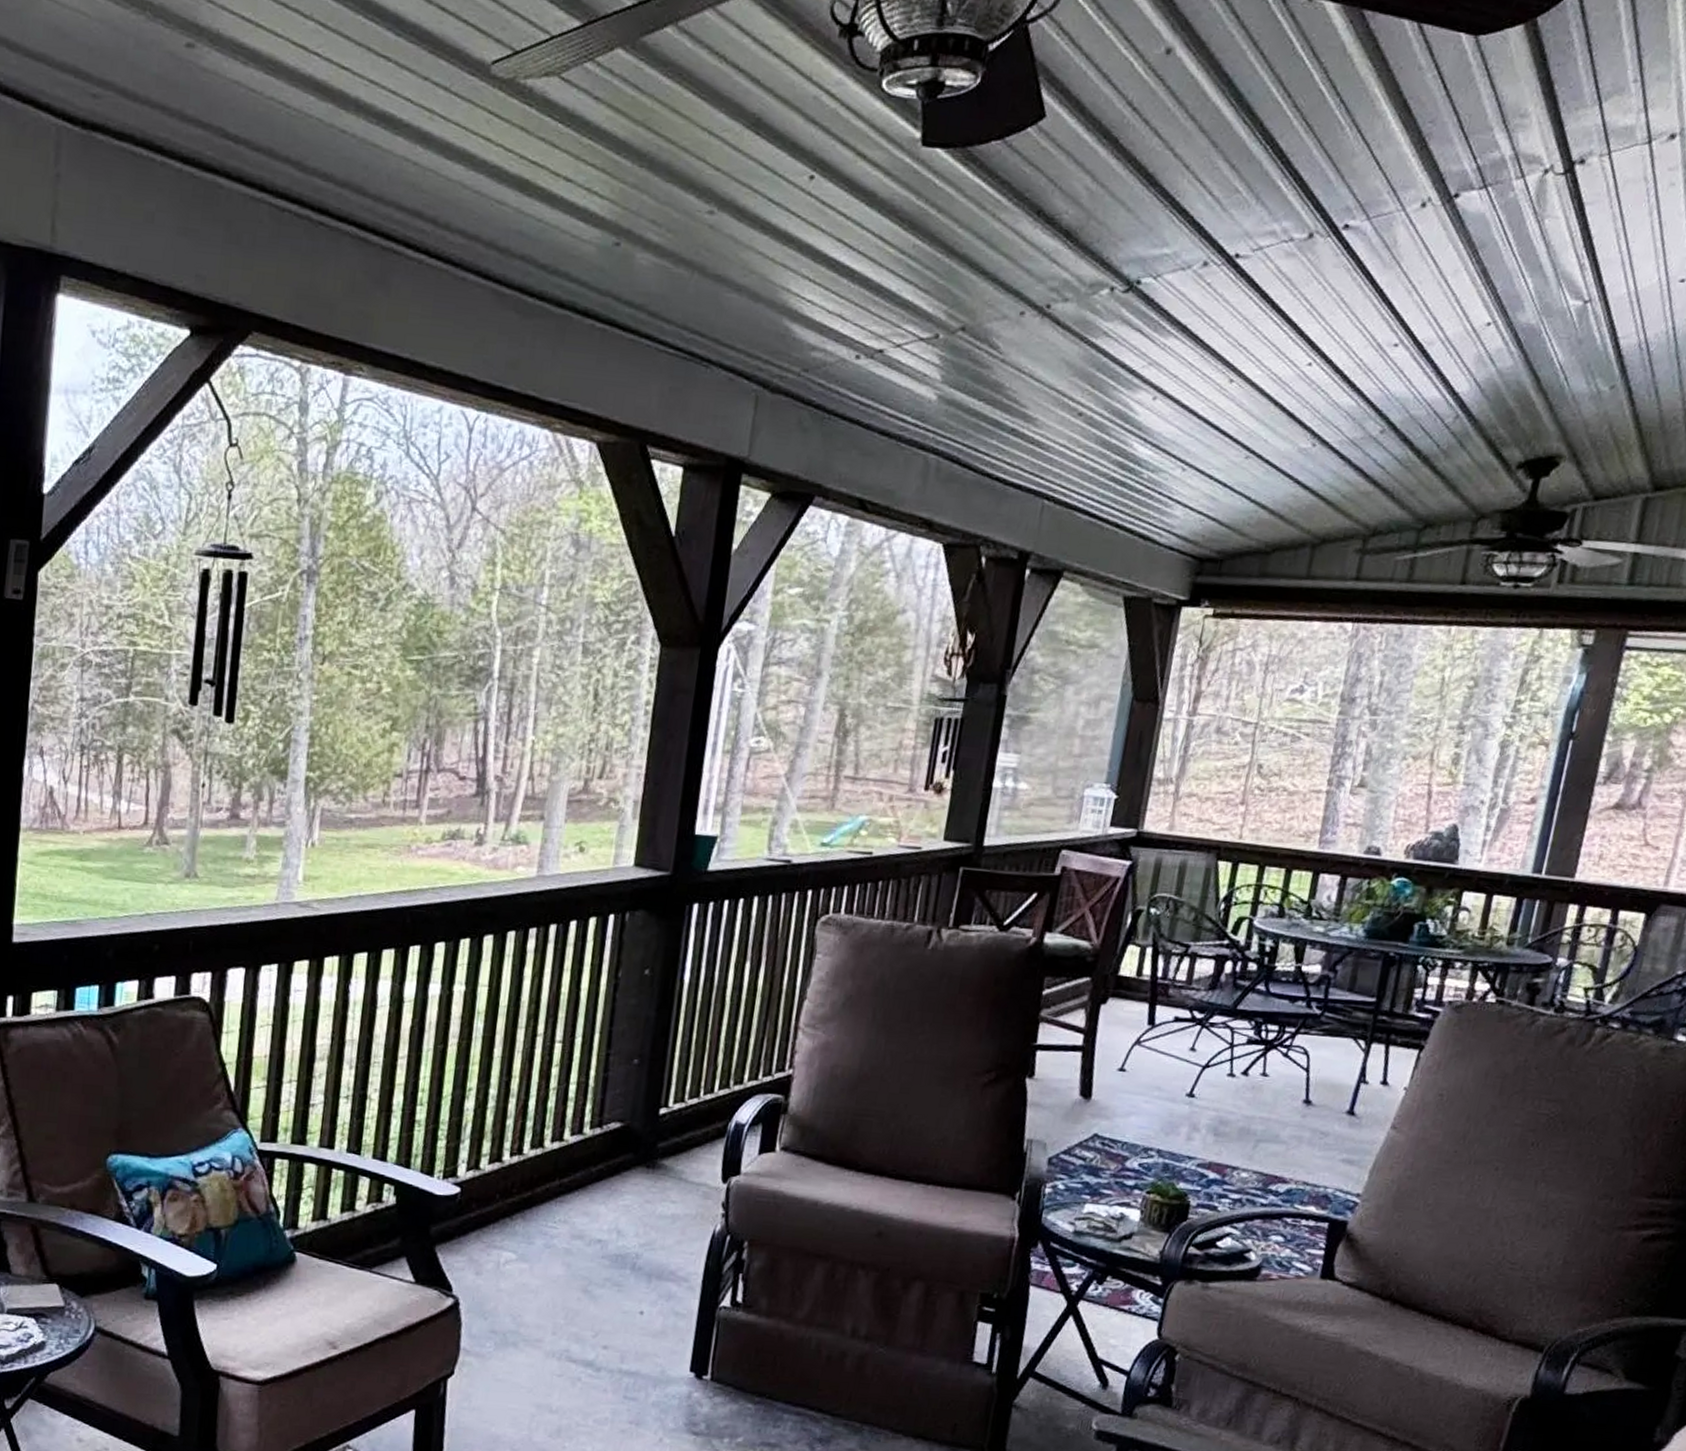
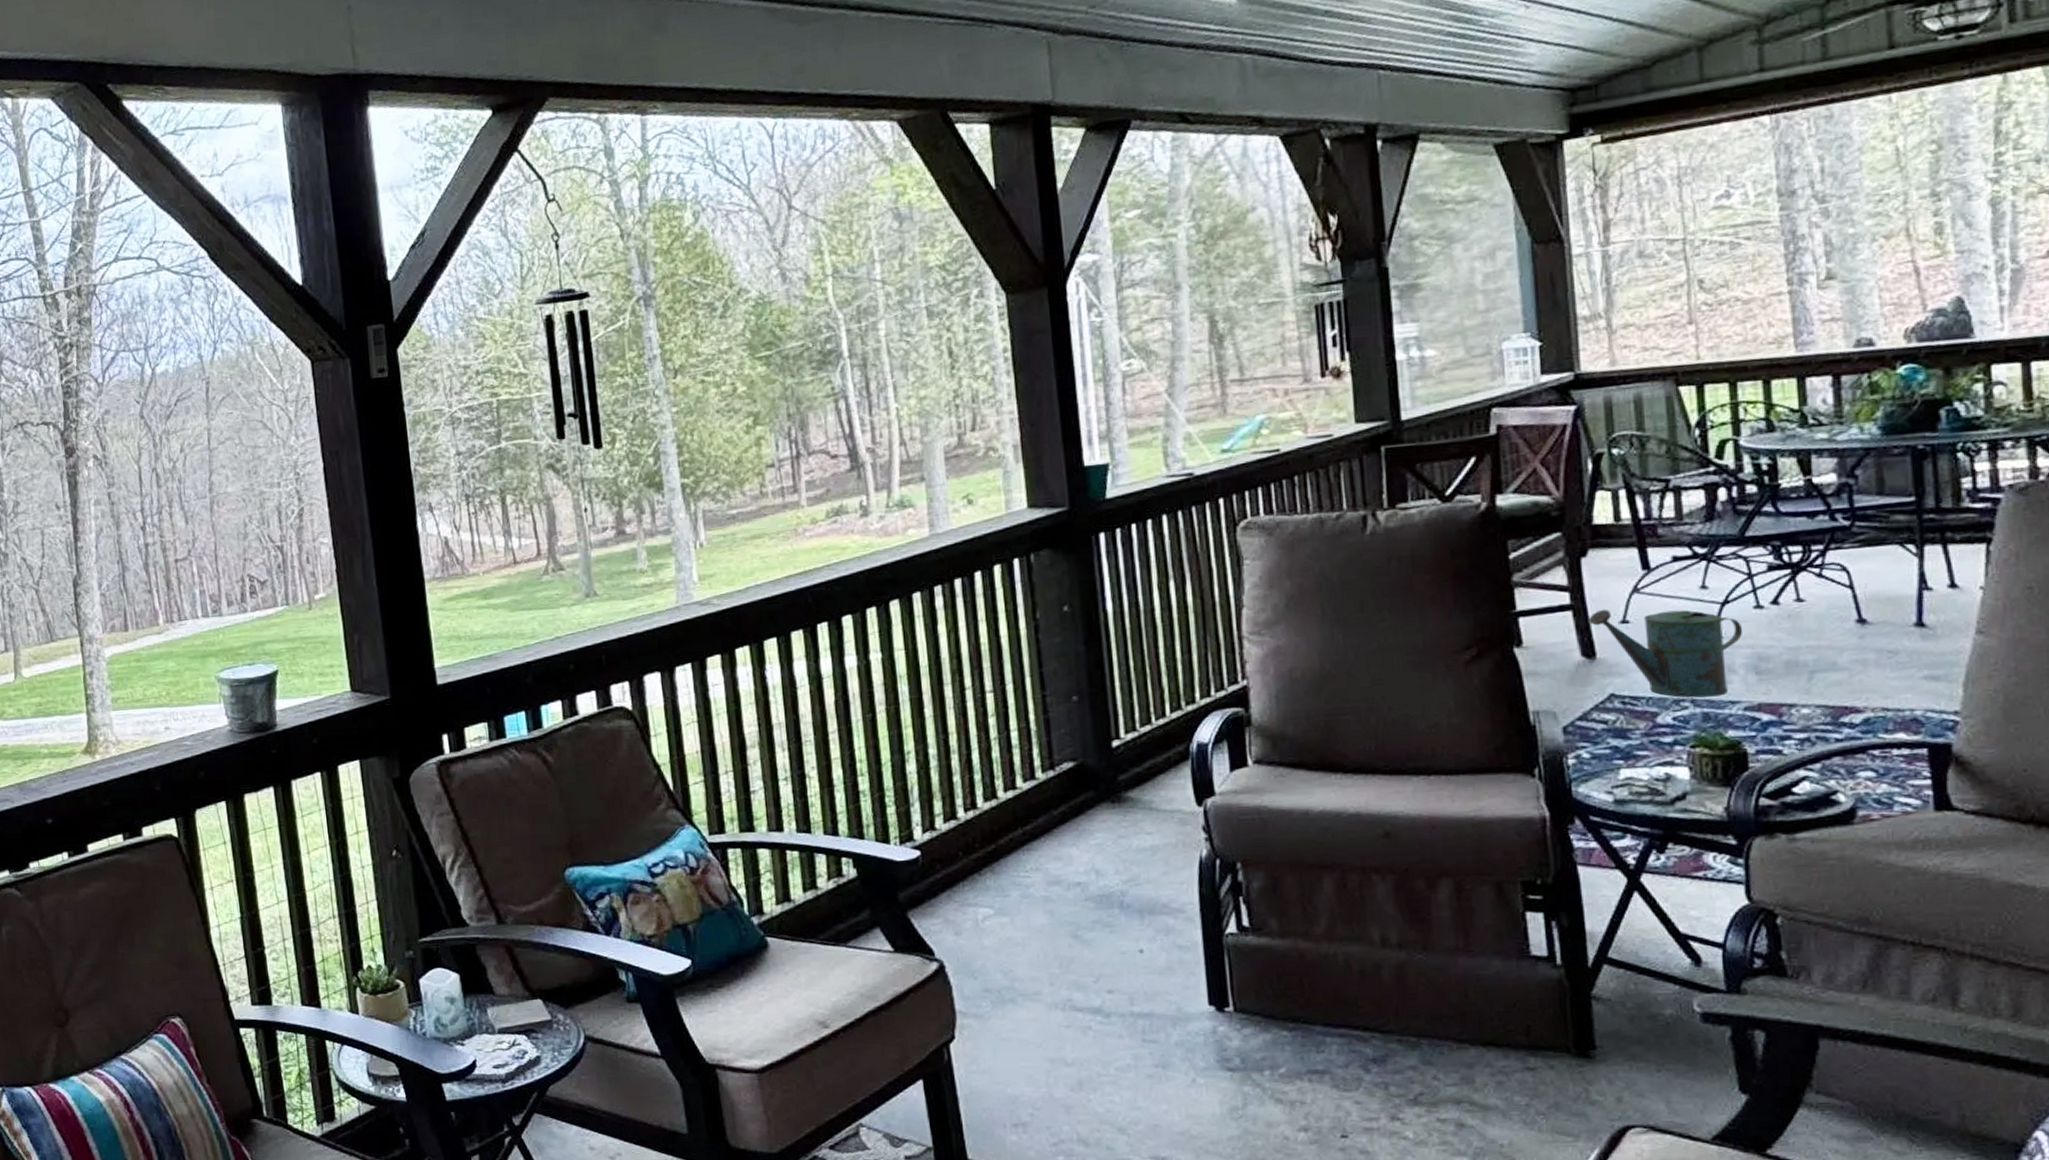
watering can: none [1092,1055,1215,1150] -> present [1588,609,1743,698]

